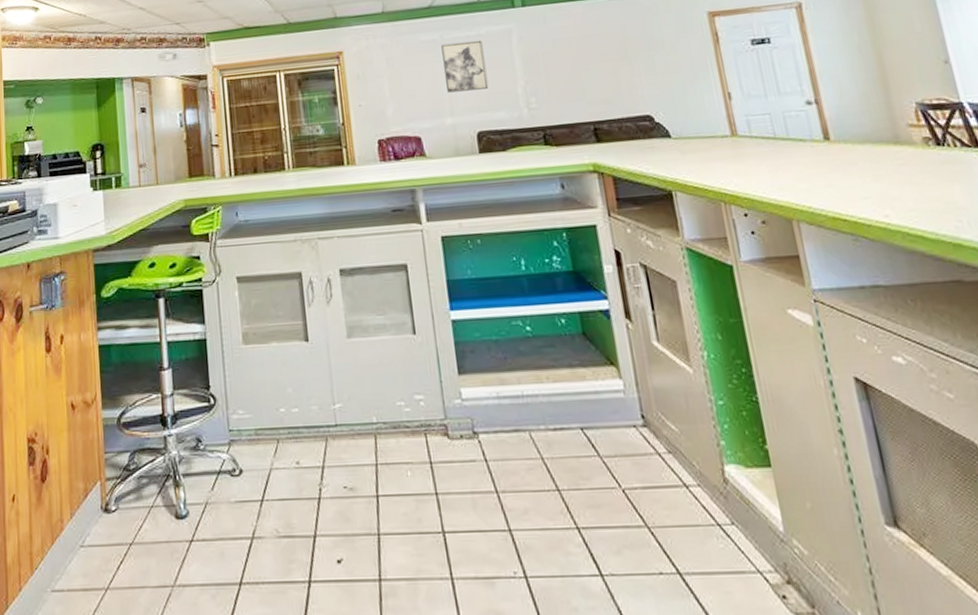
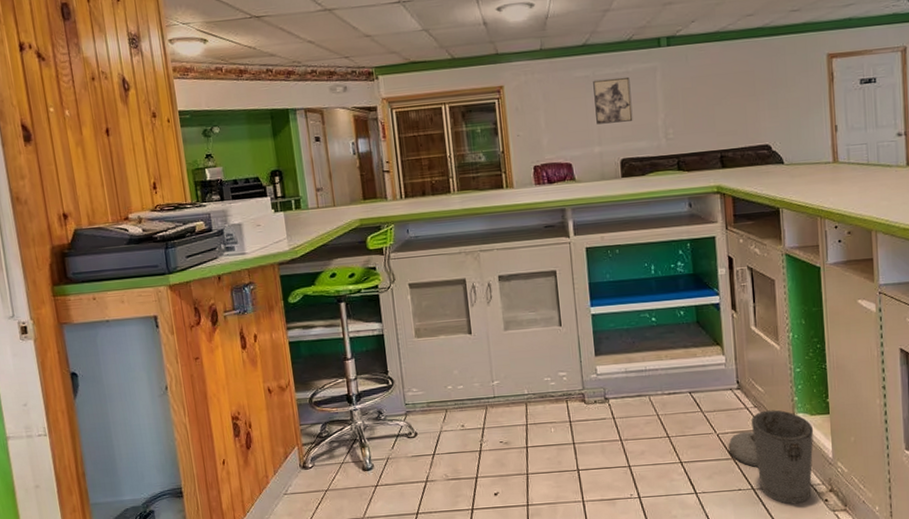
trash can: none [638,457,762,601] -> present [728,410,814,505]

